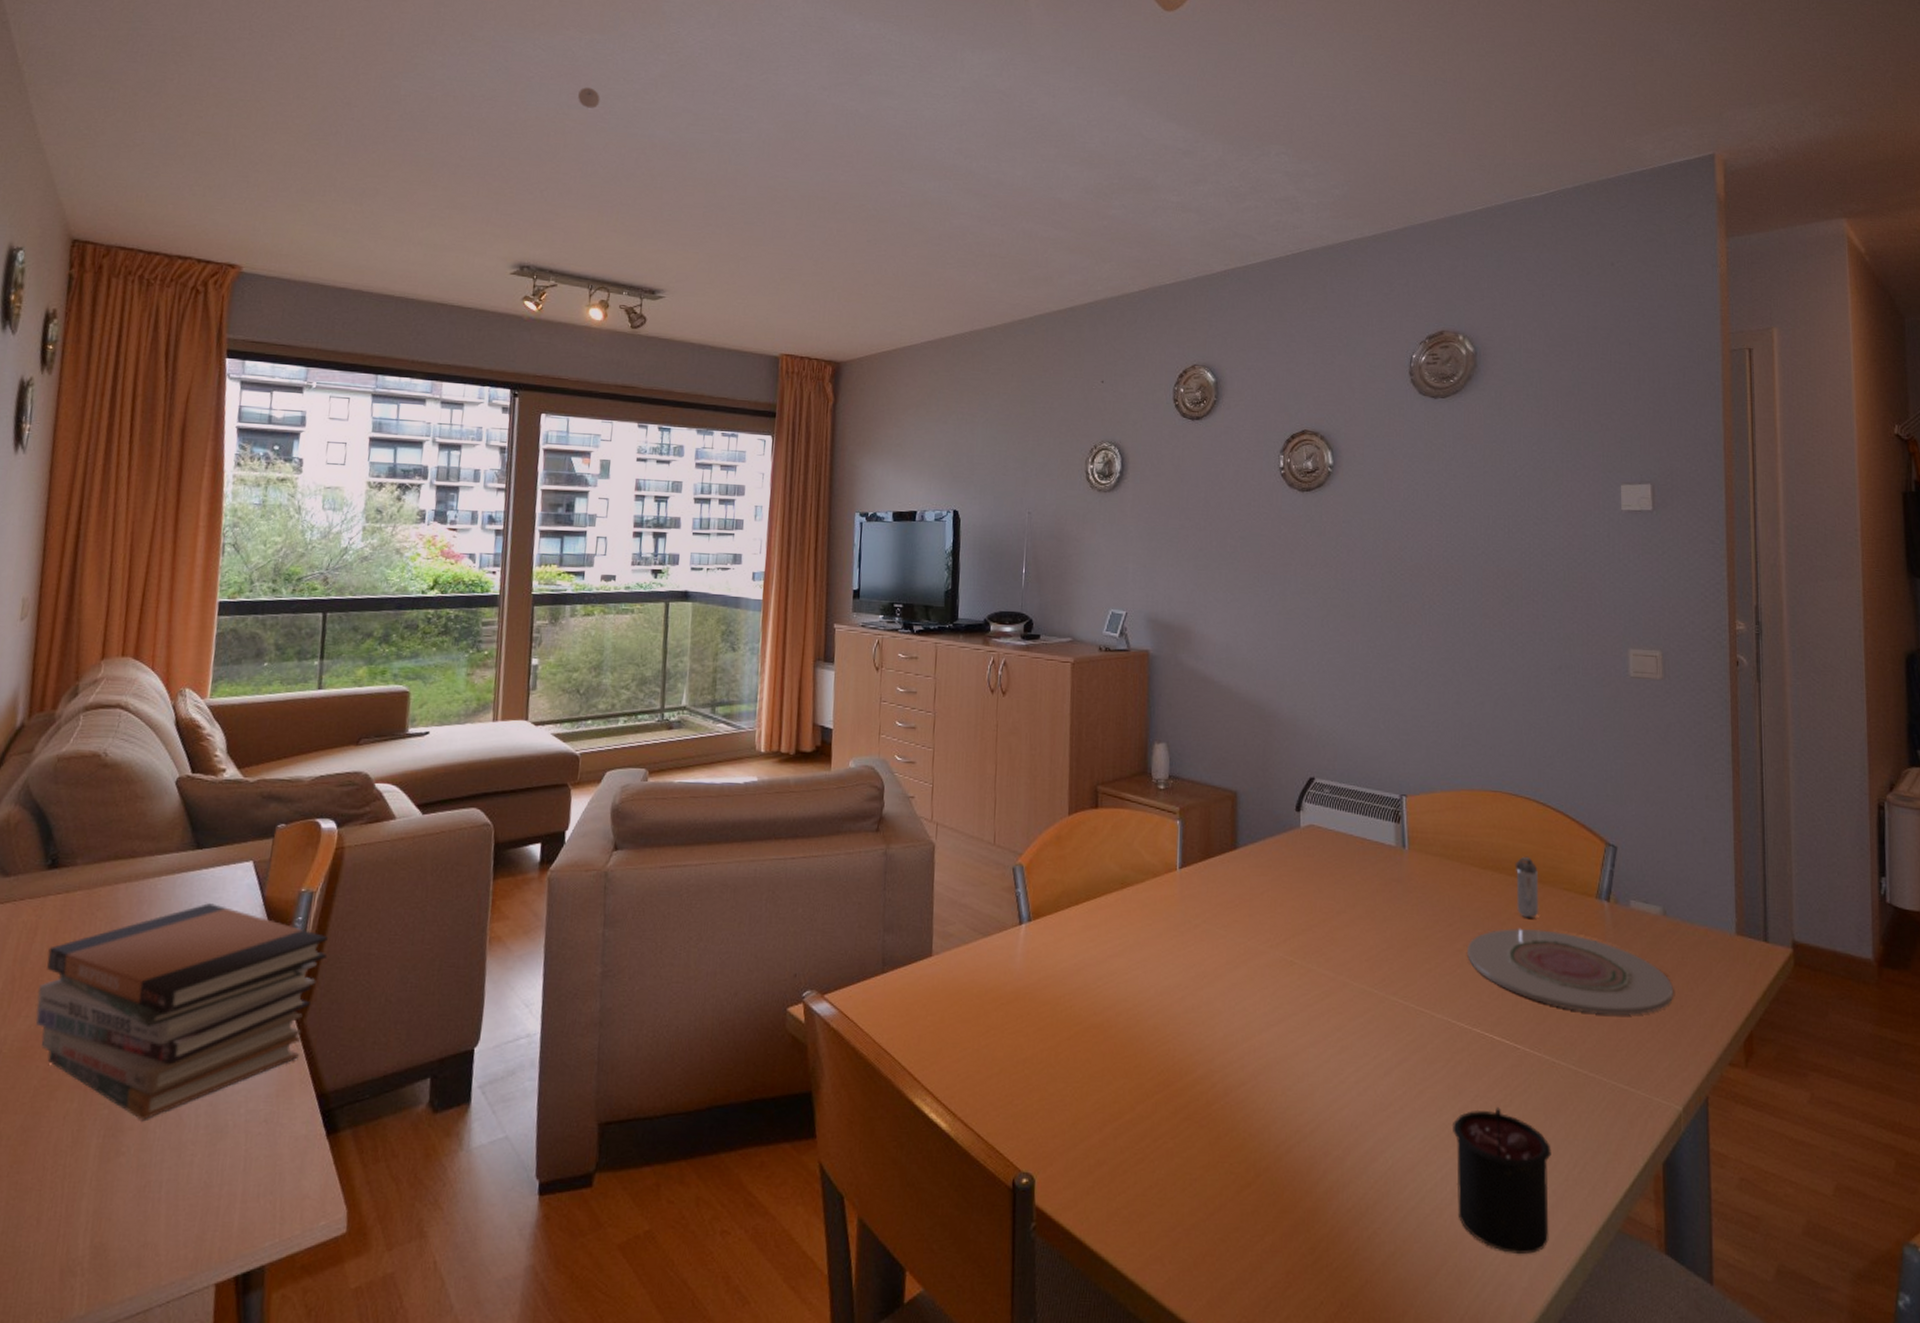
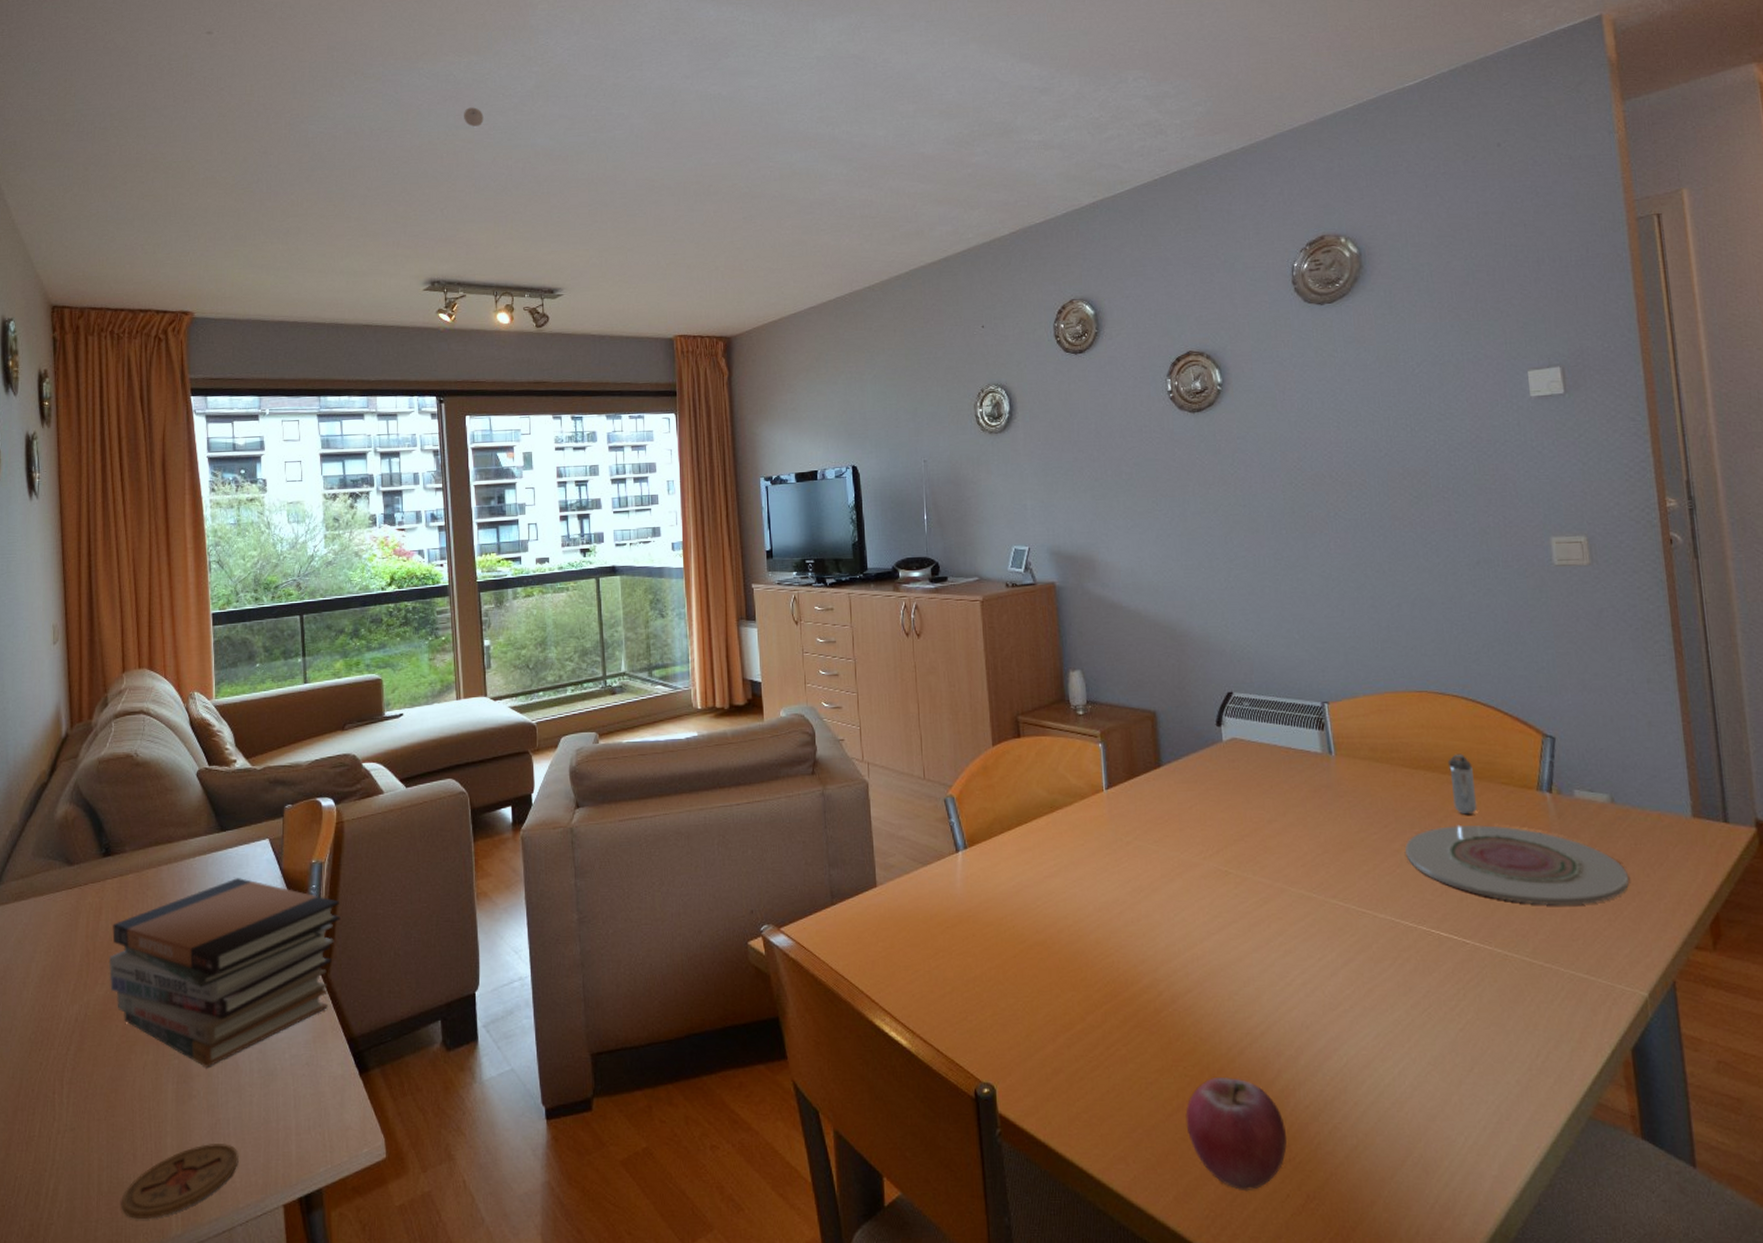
coaster: none [13,1209,169,1297] -> present [121,1144,239,1220]
fruit: none [1227,1176,1327,1297] -> present [1185,1078,1288,1192]
candle: present [1453,1107,1551,1254] -> none [1406,1002,1516,1143]

